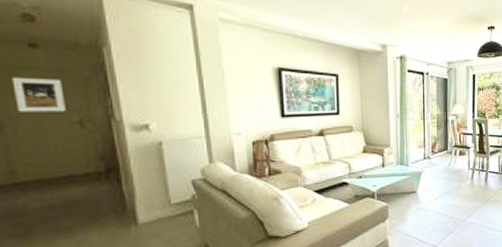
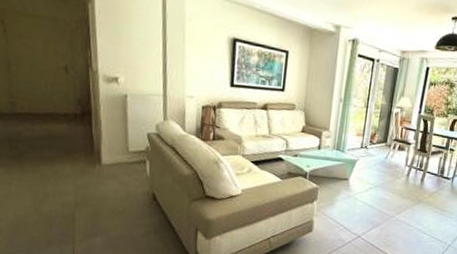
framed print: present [11,77,66,112] -> none [18,22,56,58]

